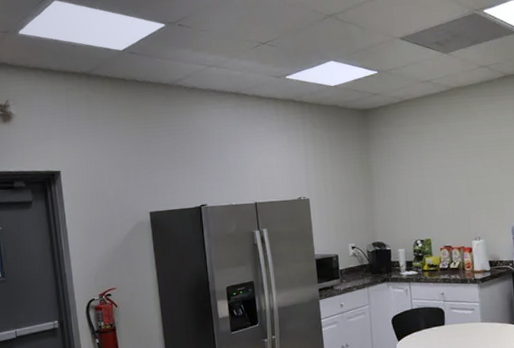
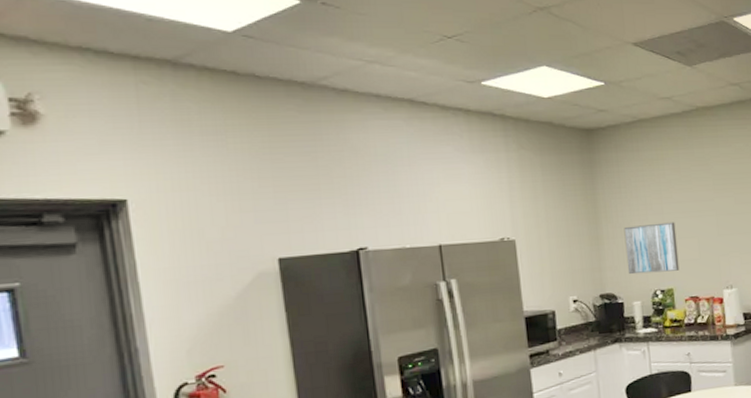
wall art: none [391,184,436,227] -> present [624,222,680,275]

